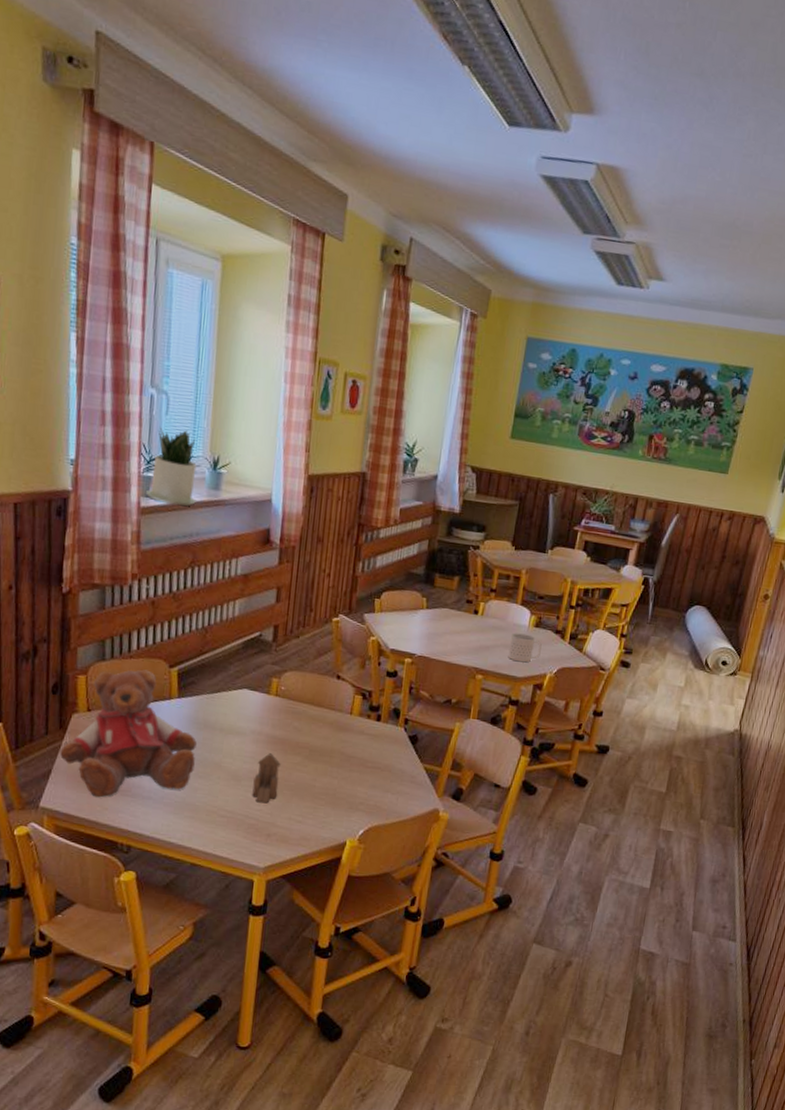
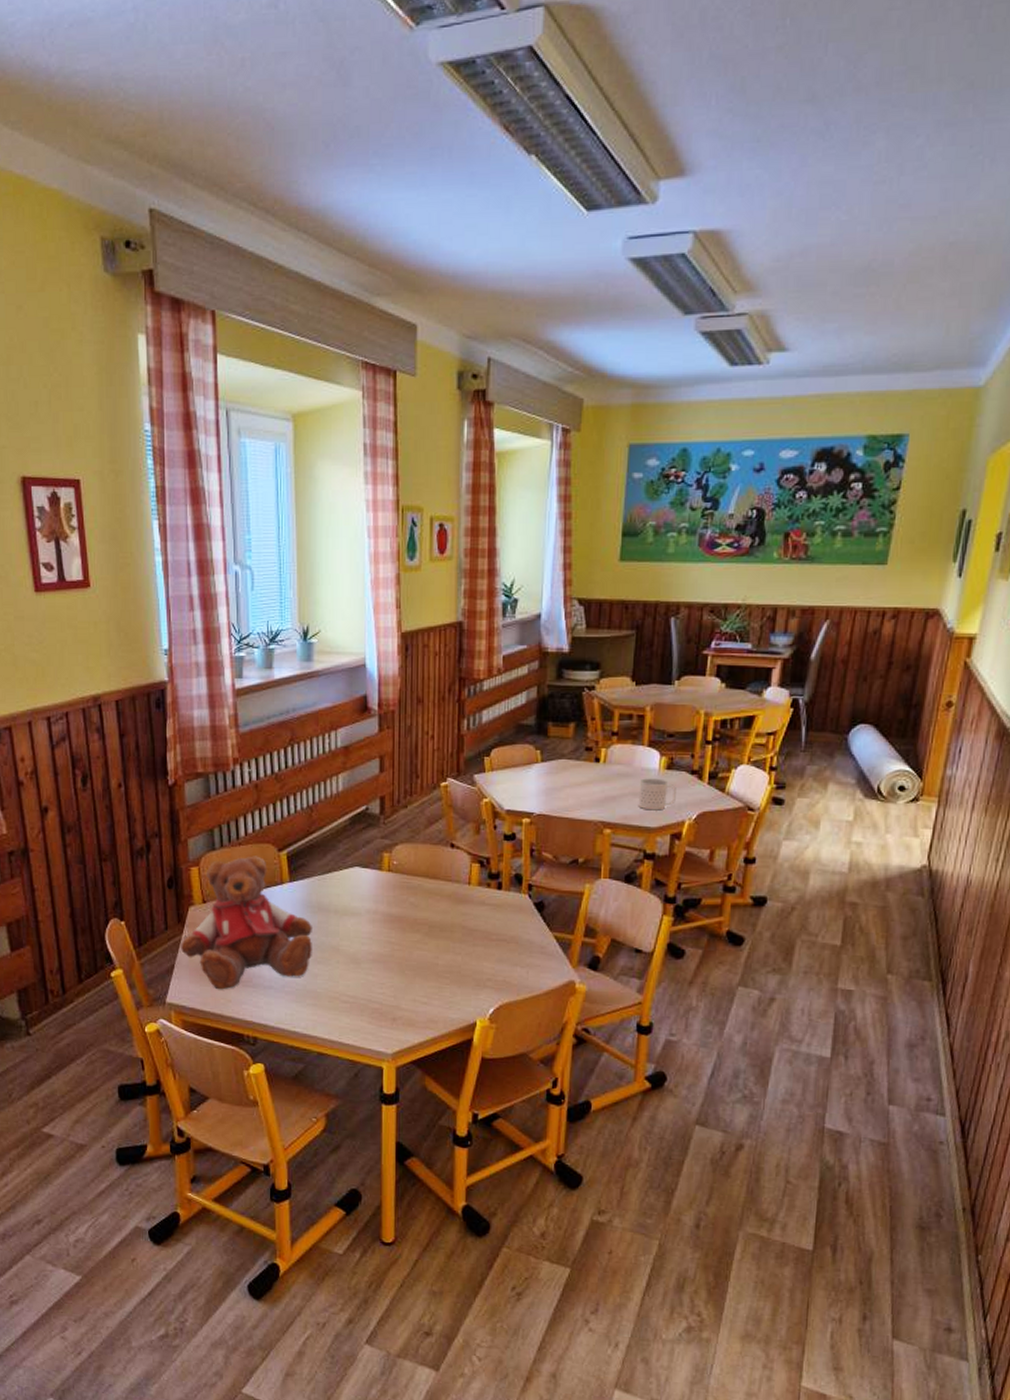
planter: present [146,428,197,507] -> none [240,603,290,683]
toy blocks: present [252,753,281,804] -> none [373,933,400,986]

